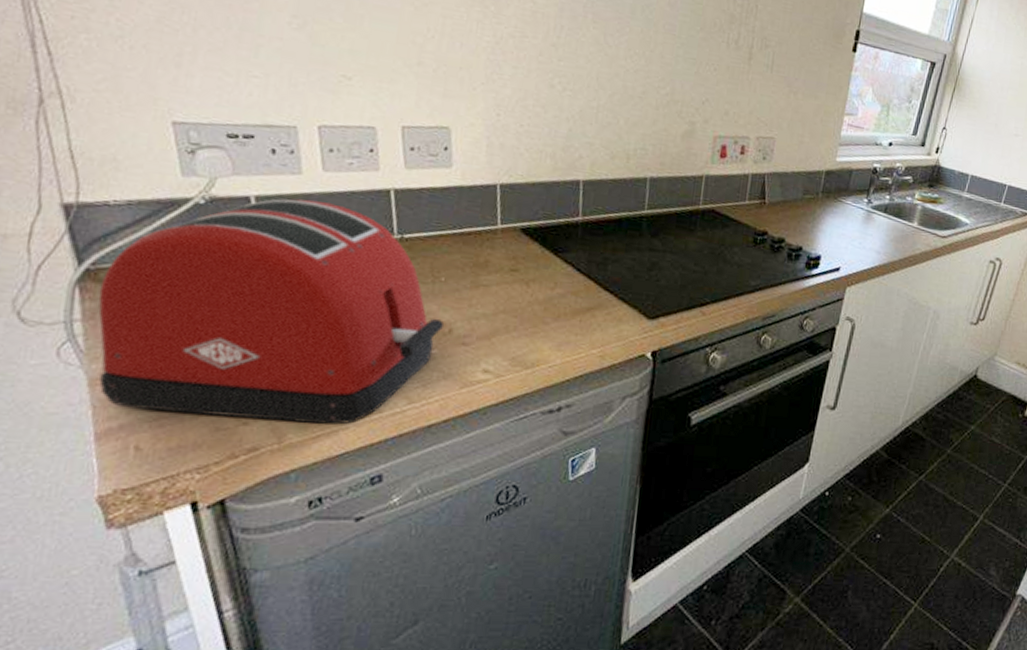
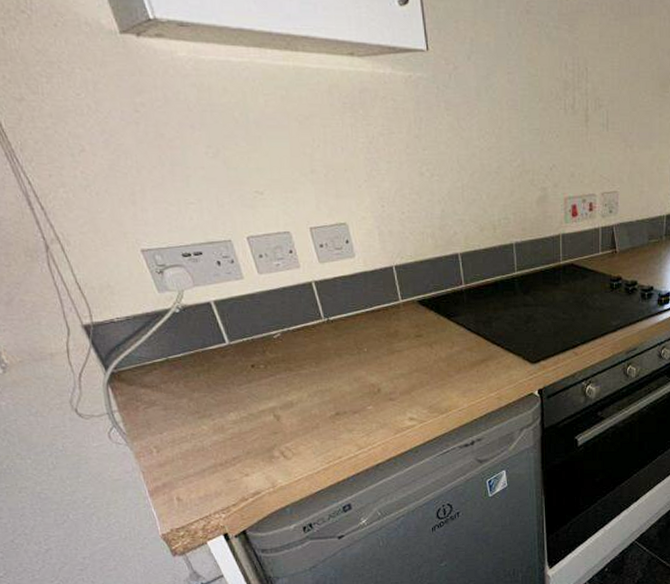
toaster: present [98,198,445,425] -> none [124,299,374,472]

